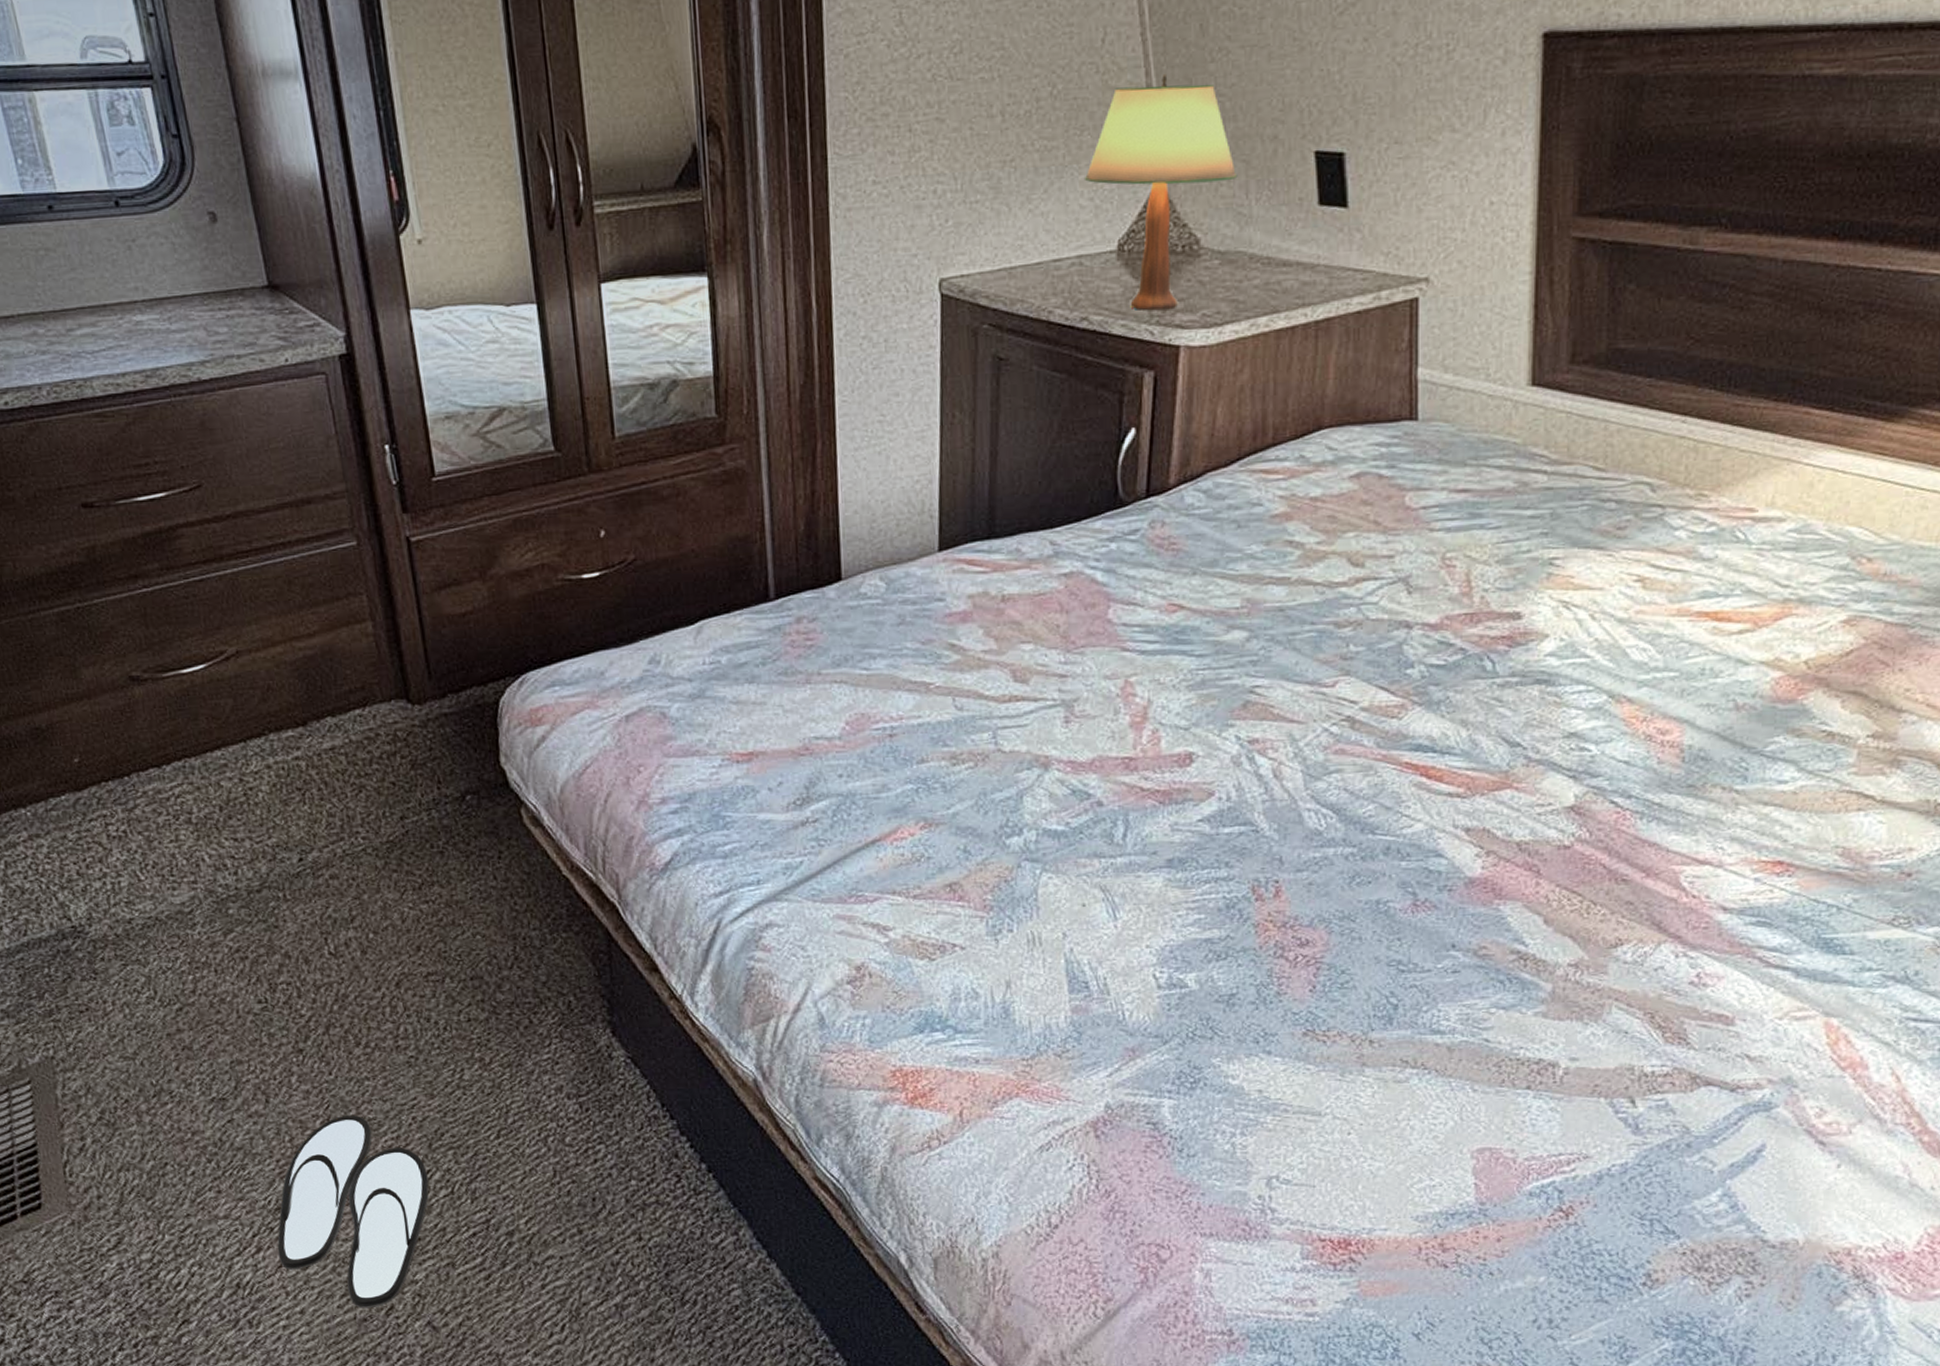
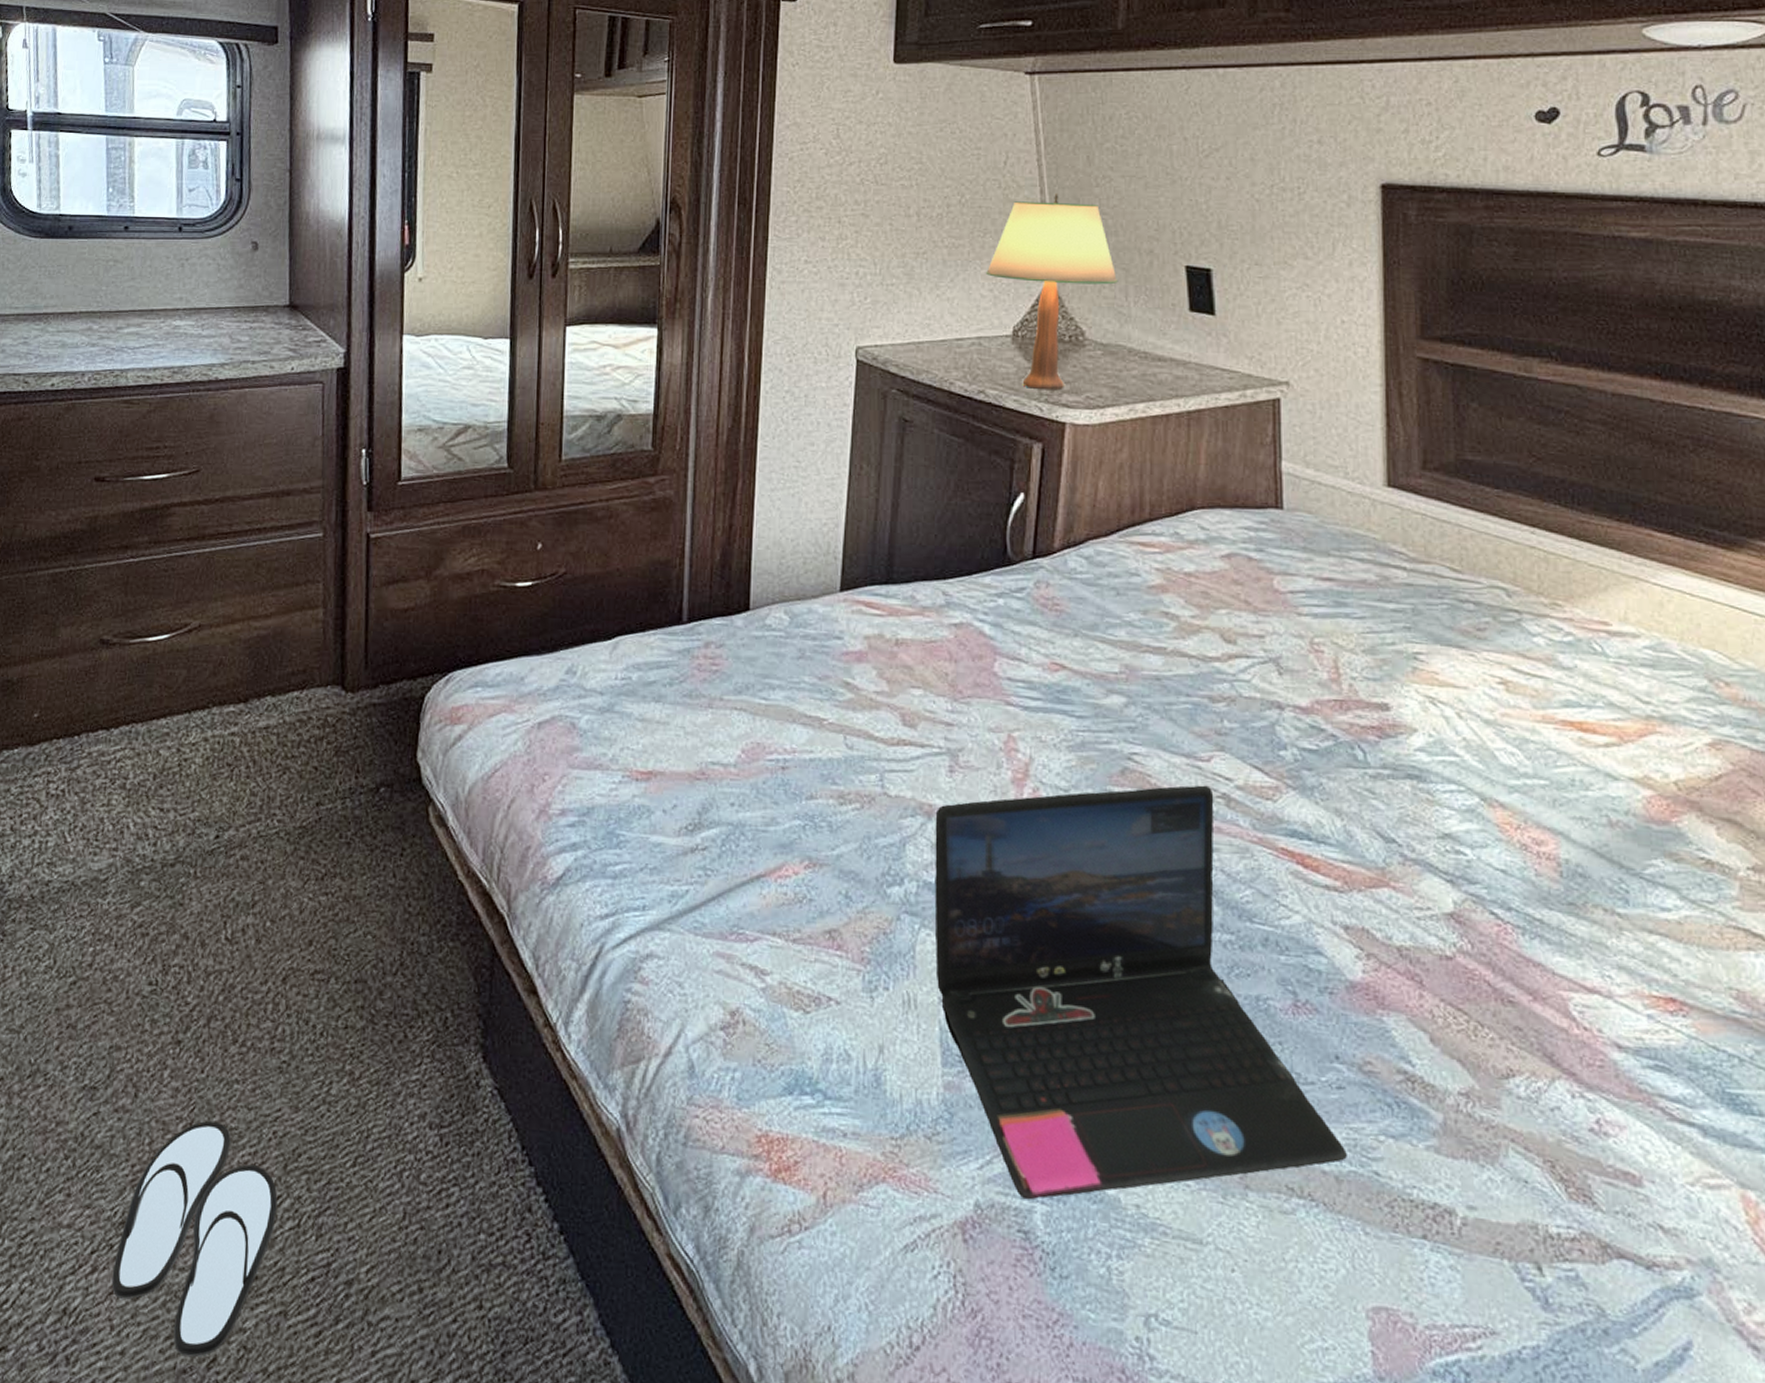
laptop: none [1052,710,1459,1097] -> present [934,785,1347,1200]

